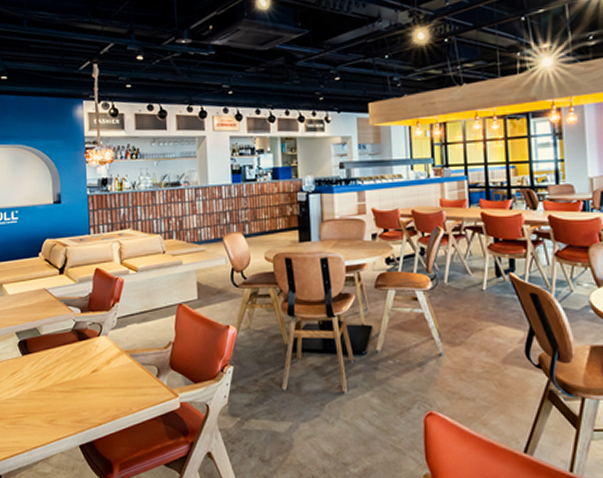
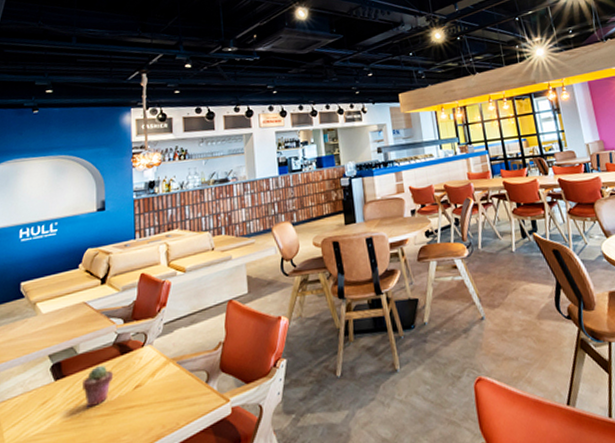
potted succulent: none [46,347,73,383] -> present [83,364,114,408]

